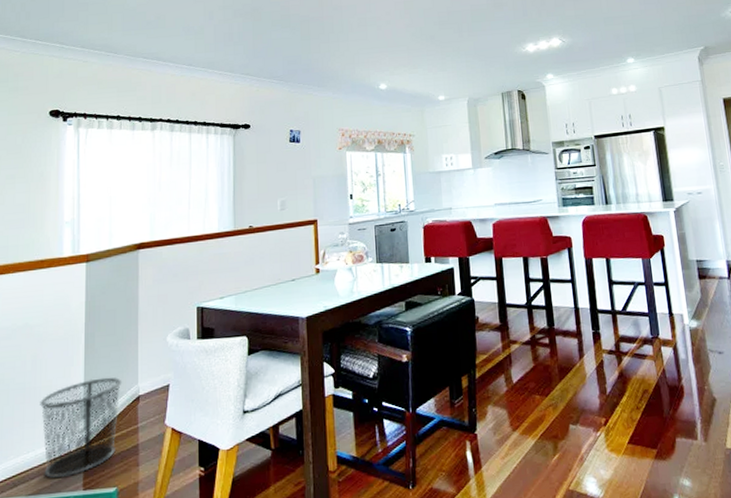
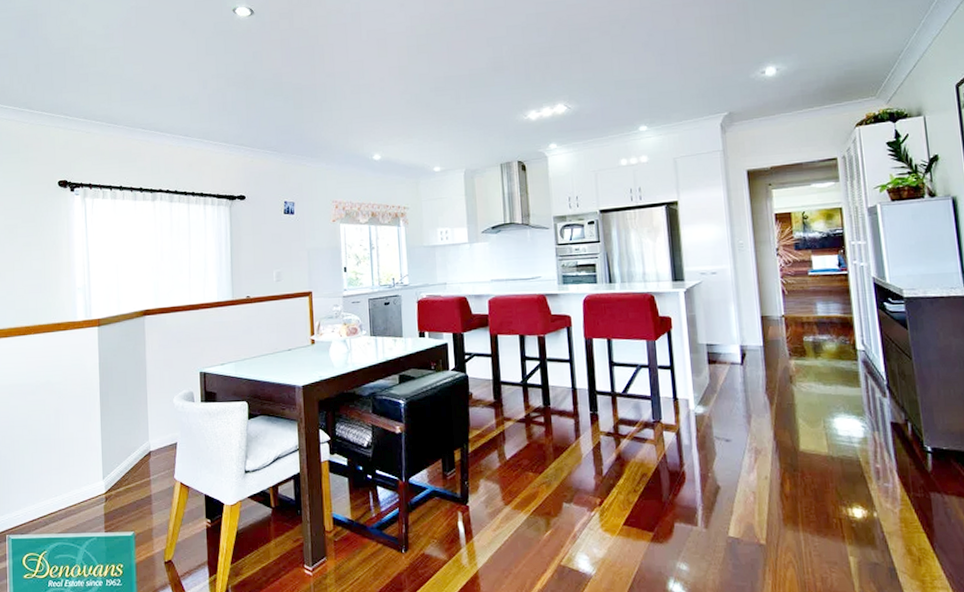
waste bin: present [40,377,122,479] -> none [64,433,135,521]

